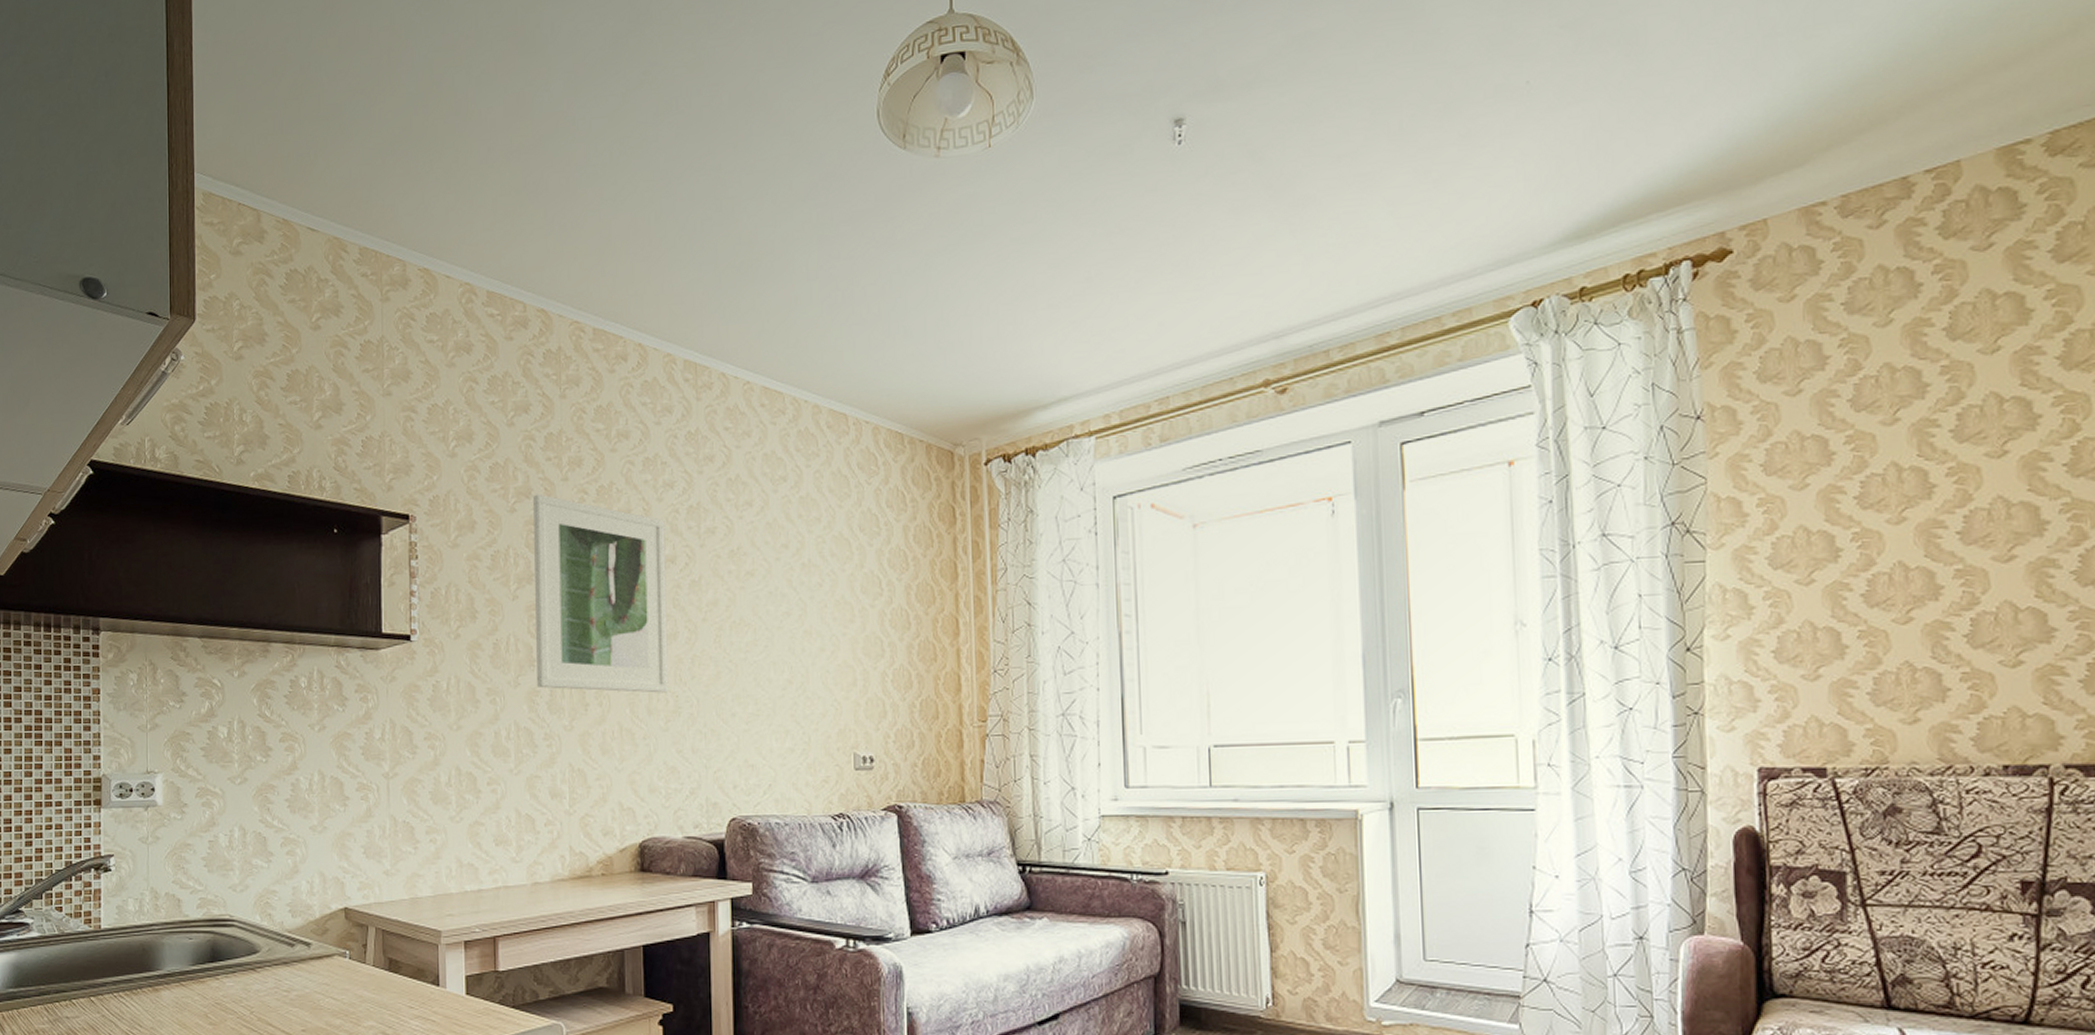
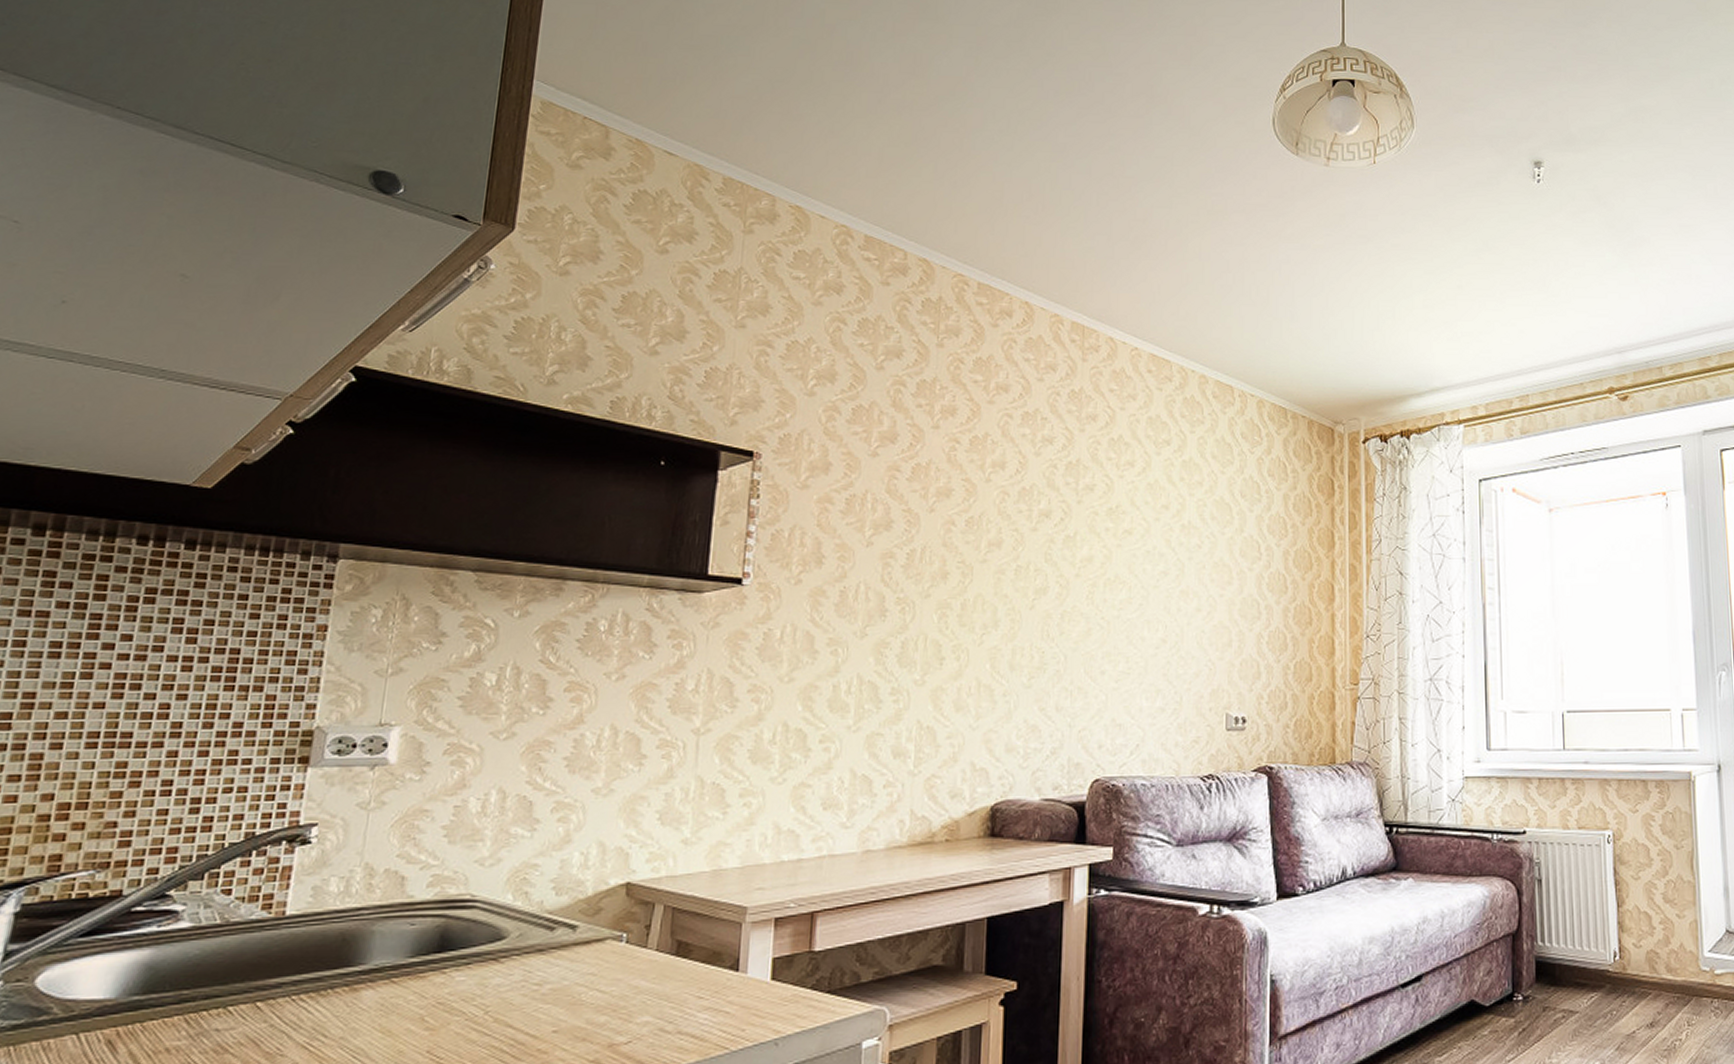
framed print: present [533,494,669,693] -> none [887,440,1042,649]

